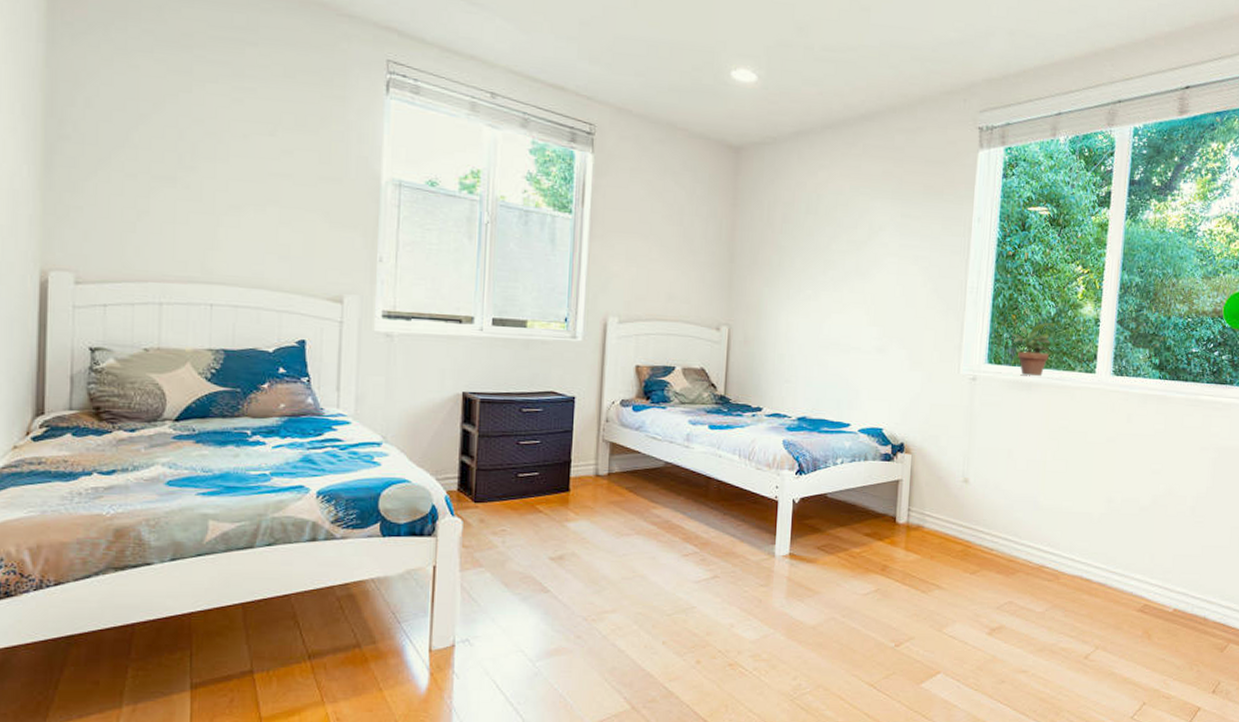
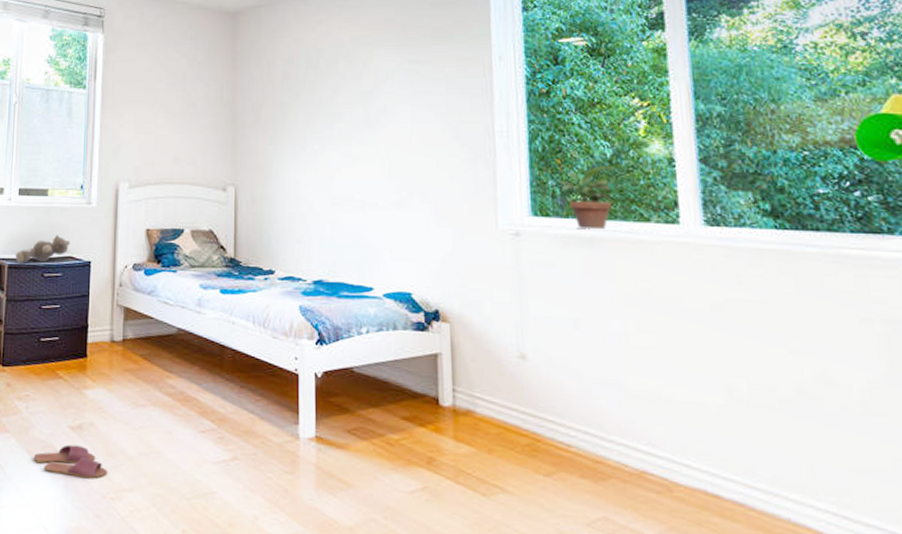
stuffed bear: none [488,369,553,399] -> present [15,235,70,264]
slippers: none [511,574,589,603] -> present [34,444,107,478]

